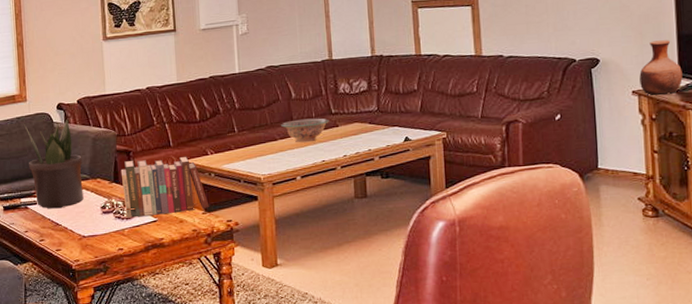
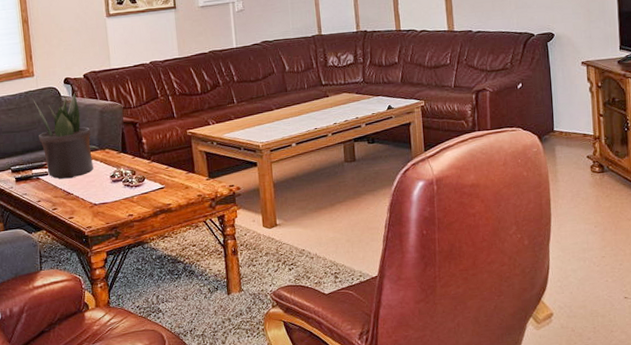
books: present [120,156,209,218] -> none [128,126,213,186]
decorative bowl: present [280,118,329,143] -> none [275,89,320,113]
vase: present [639,40,683,95] -> none [587,16,623,66]

